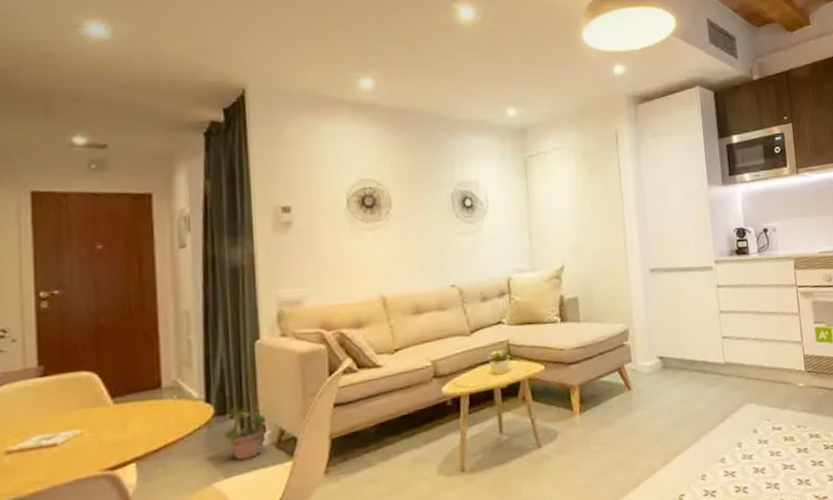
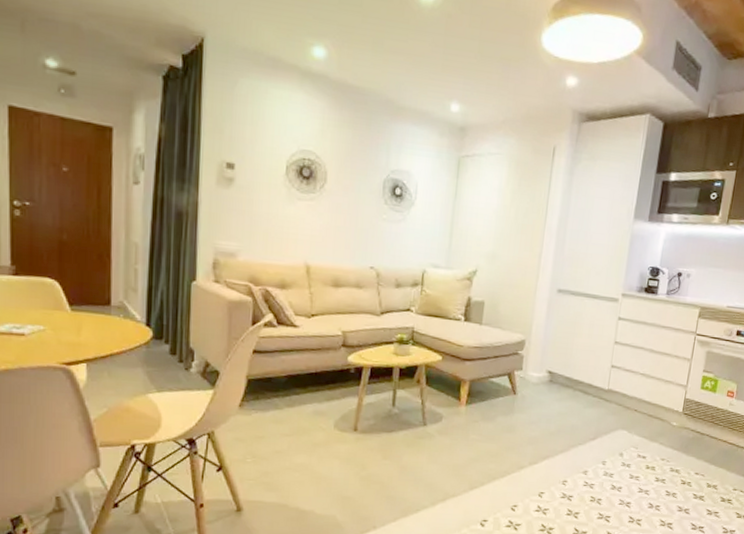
potted plant: present [222,402,271,462] -> none [158,335,199,382]

